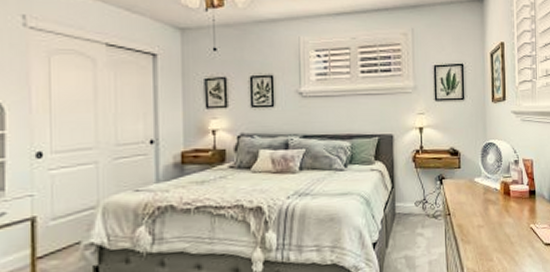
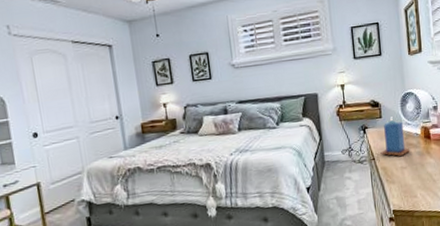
candle: none [457,168,487,213] -> present [380,117,409,157]

